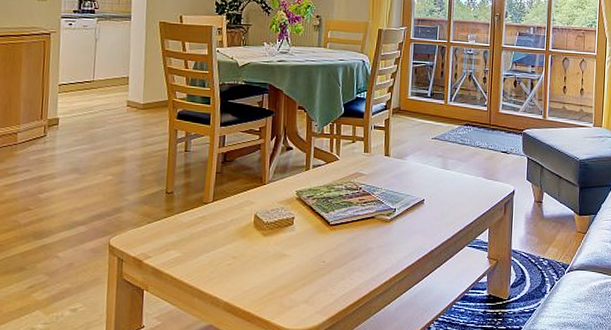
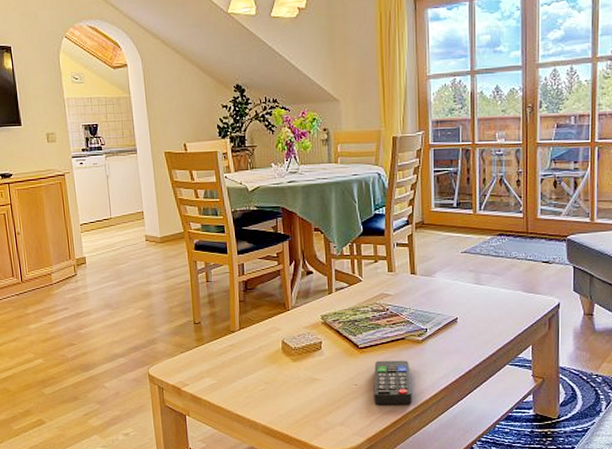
remote control: none [340,238,378,283] -> present [373,360,412,404]

